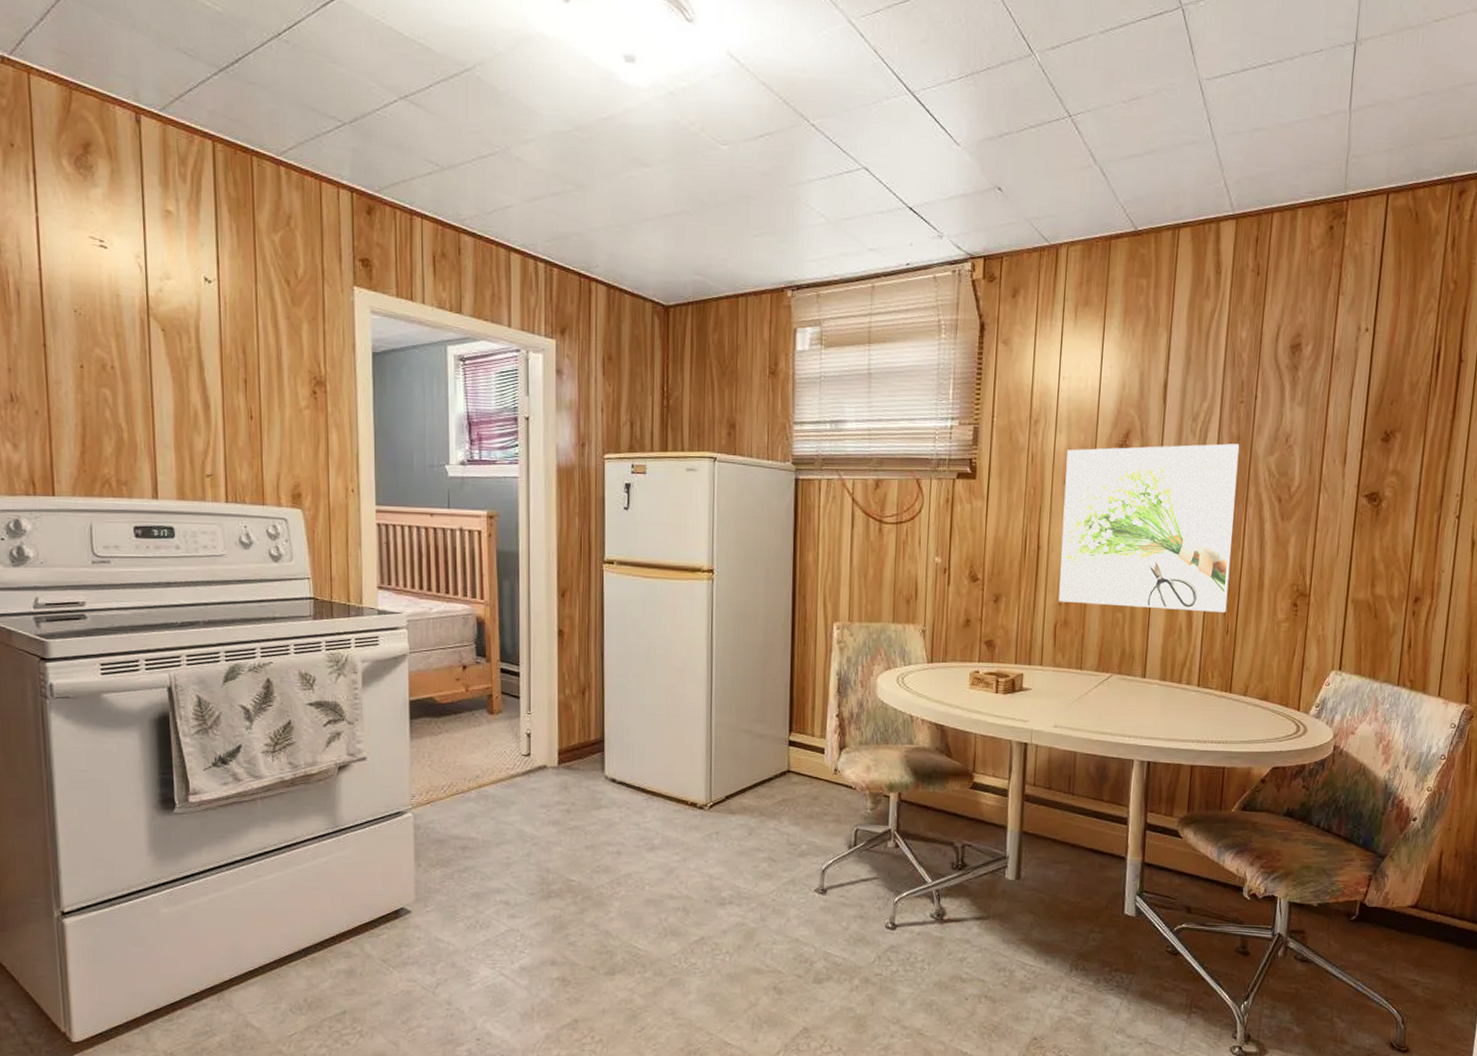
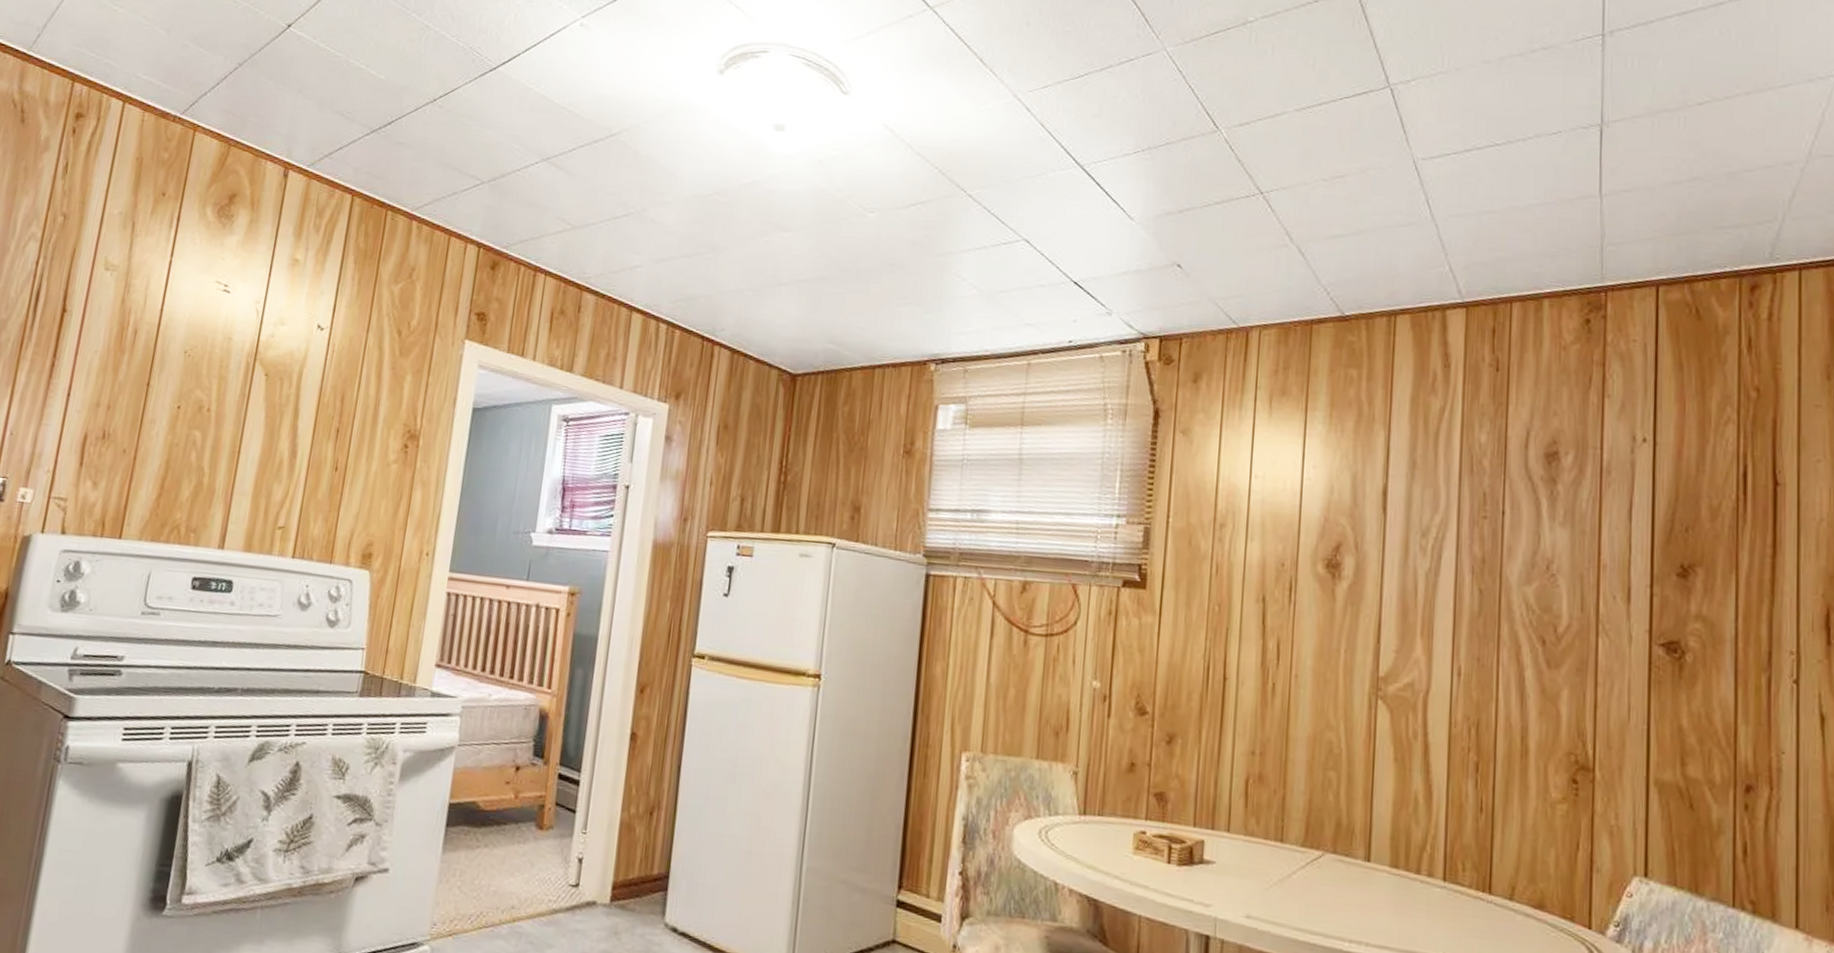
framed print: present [1058,443,1240,612] -> none [1251,561,1485,783]

